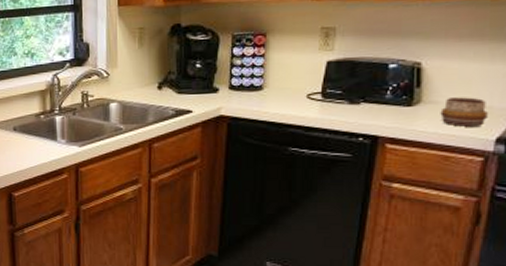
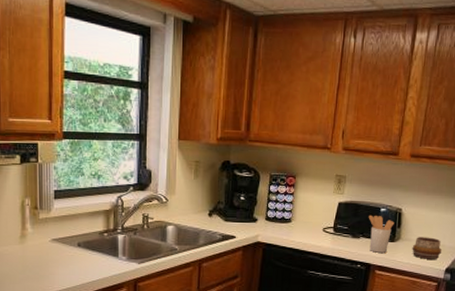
utensil holder: none [371,73,411,121] -> present [368,214,394,253]

